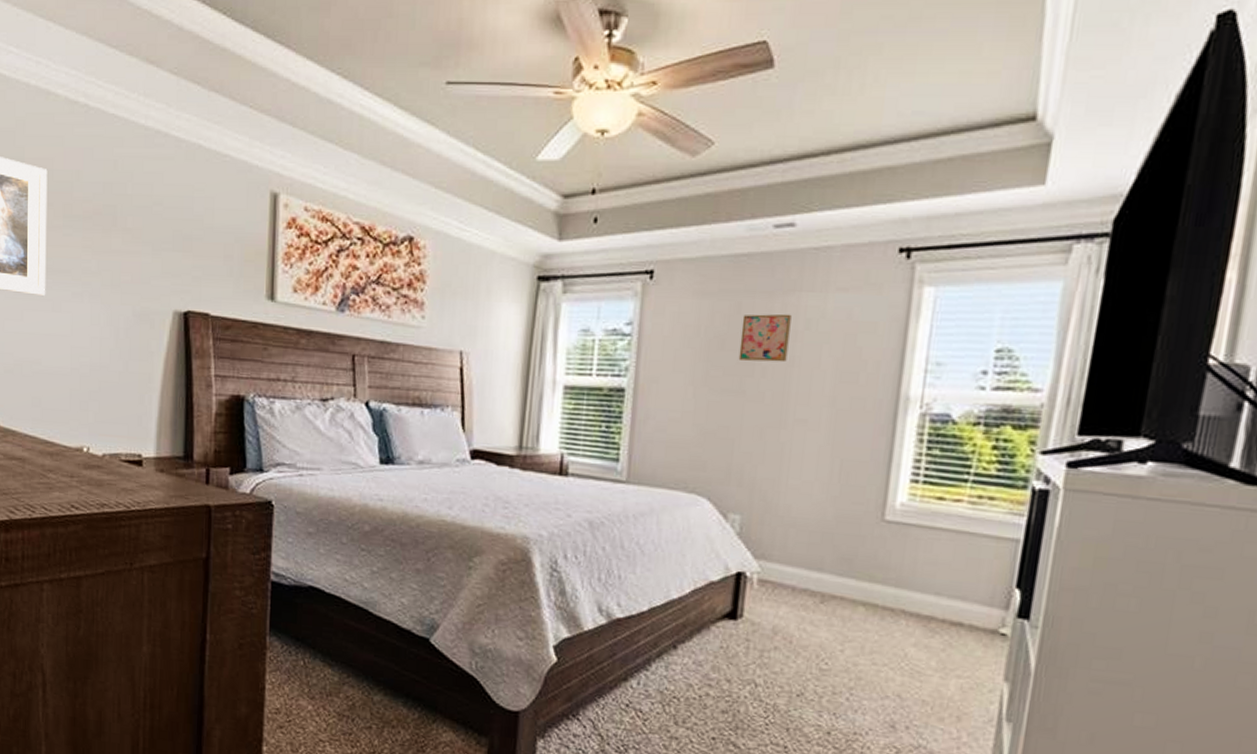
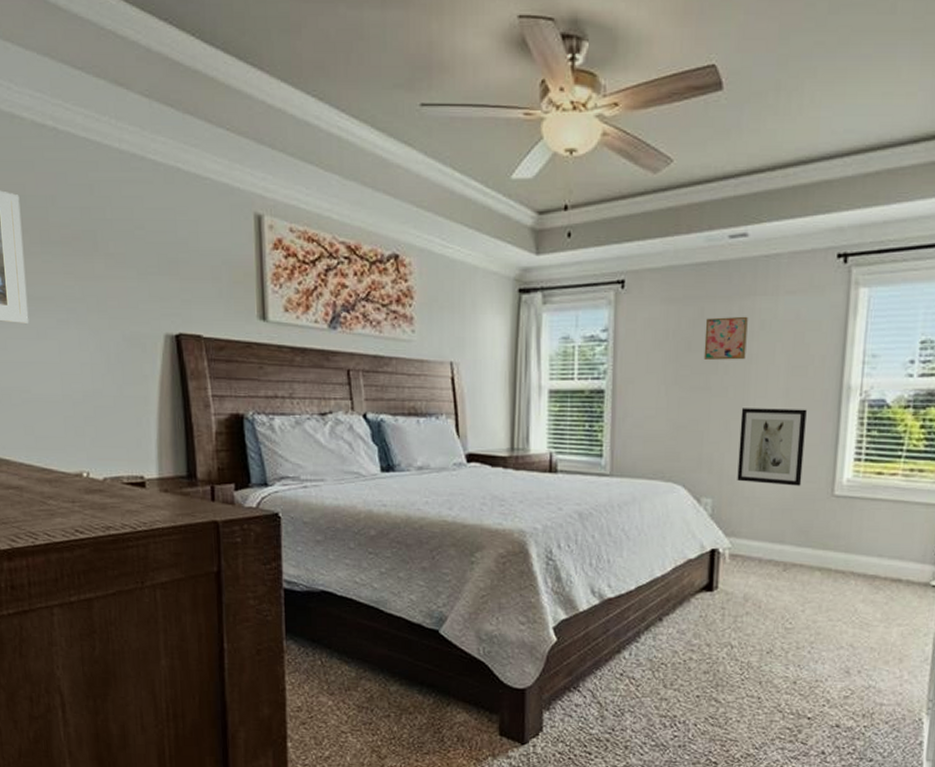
wall art: none [771,415,856,507] -> present [737,408,807,486]

